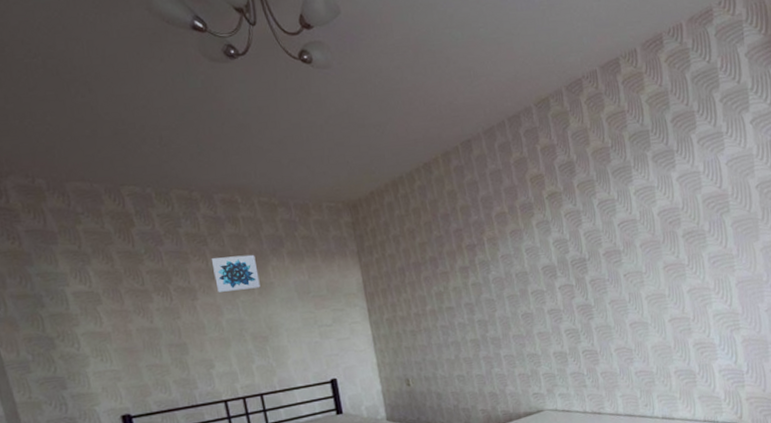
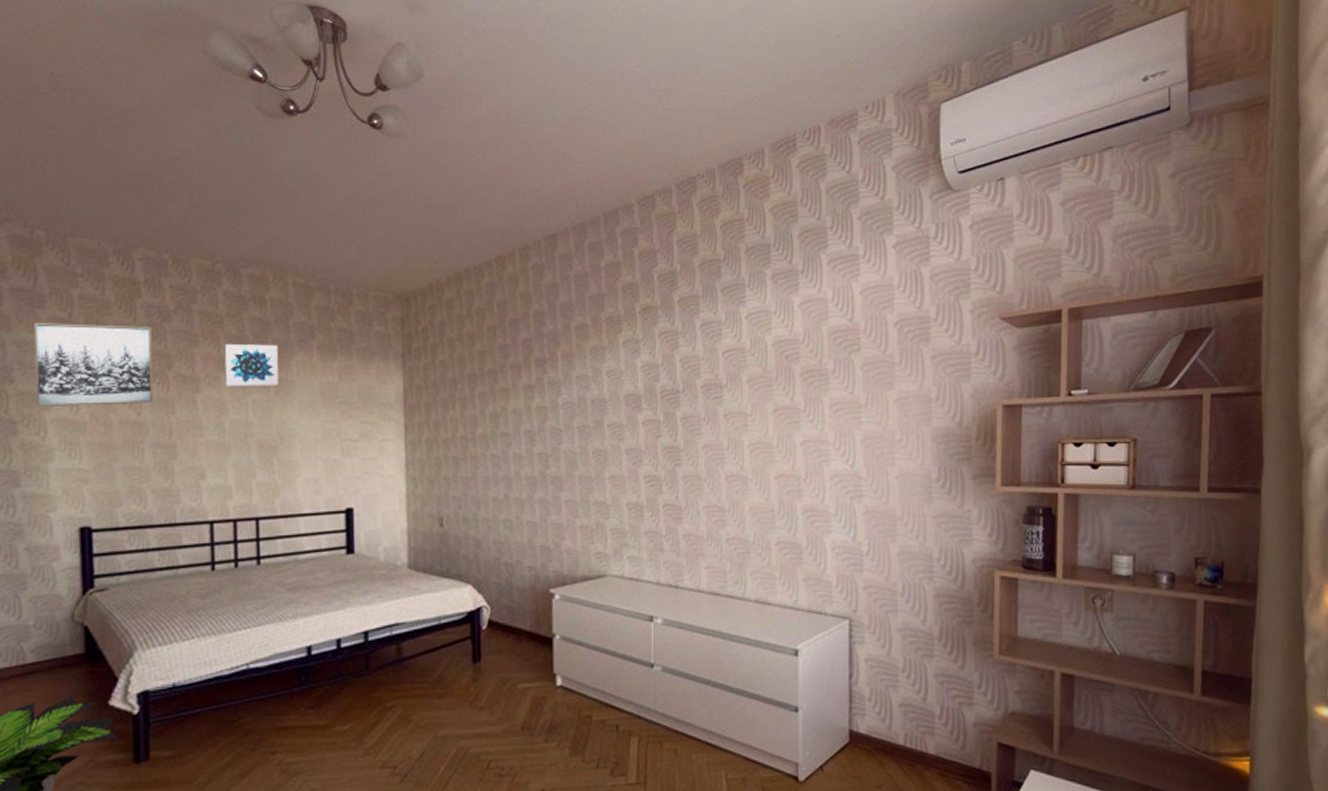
wall art: none [51,250,161,325] -> present [33,323,154,408]

